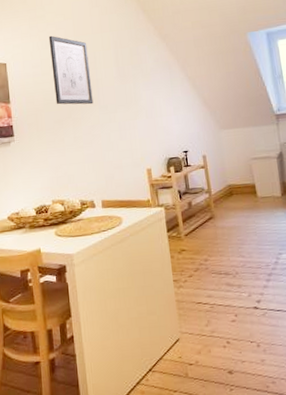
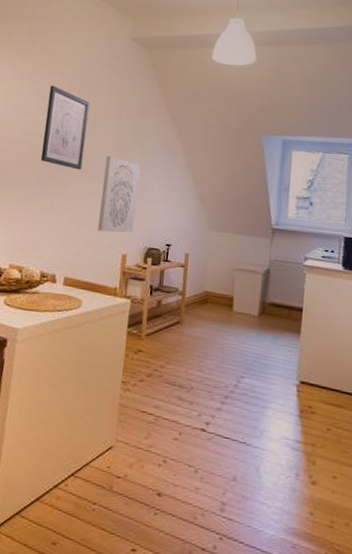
wall art: none [112,85,151,154] -> present [97,156,140,233]

